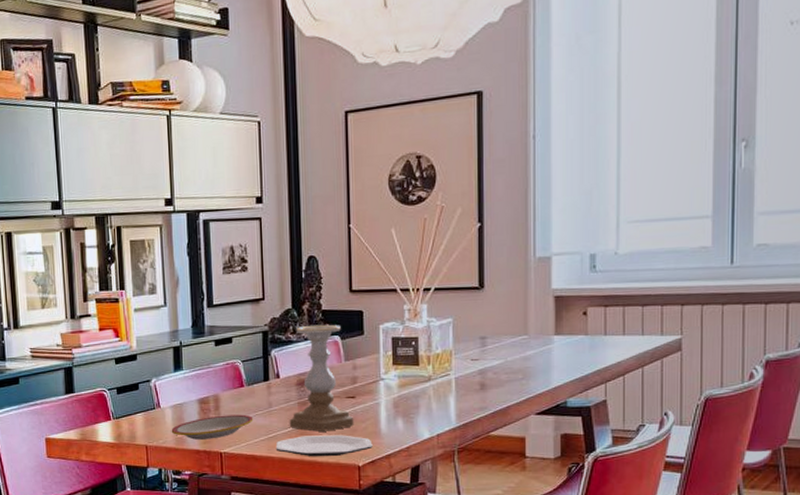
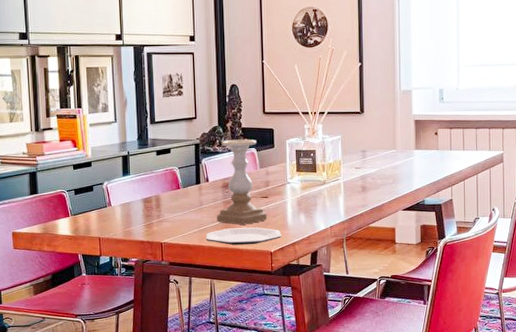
plate: present [171,414,254,440] -> none [120,211,188,232]

